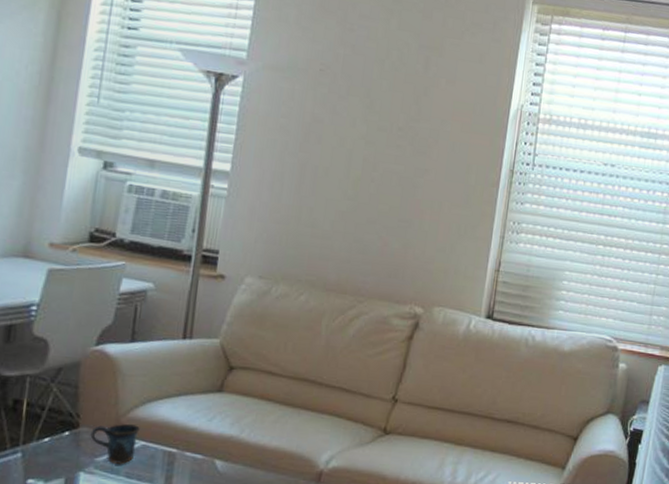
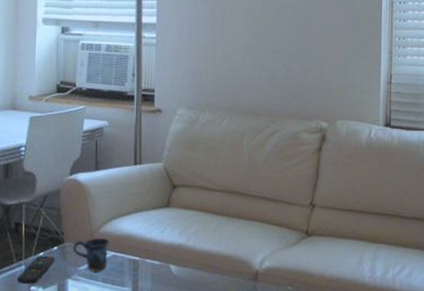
remote control: none [9,442,65,477] -> present [18,255,55,285]

